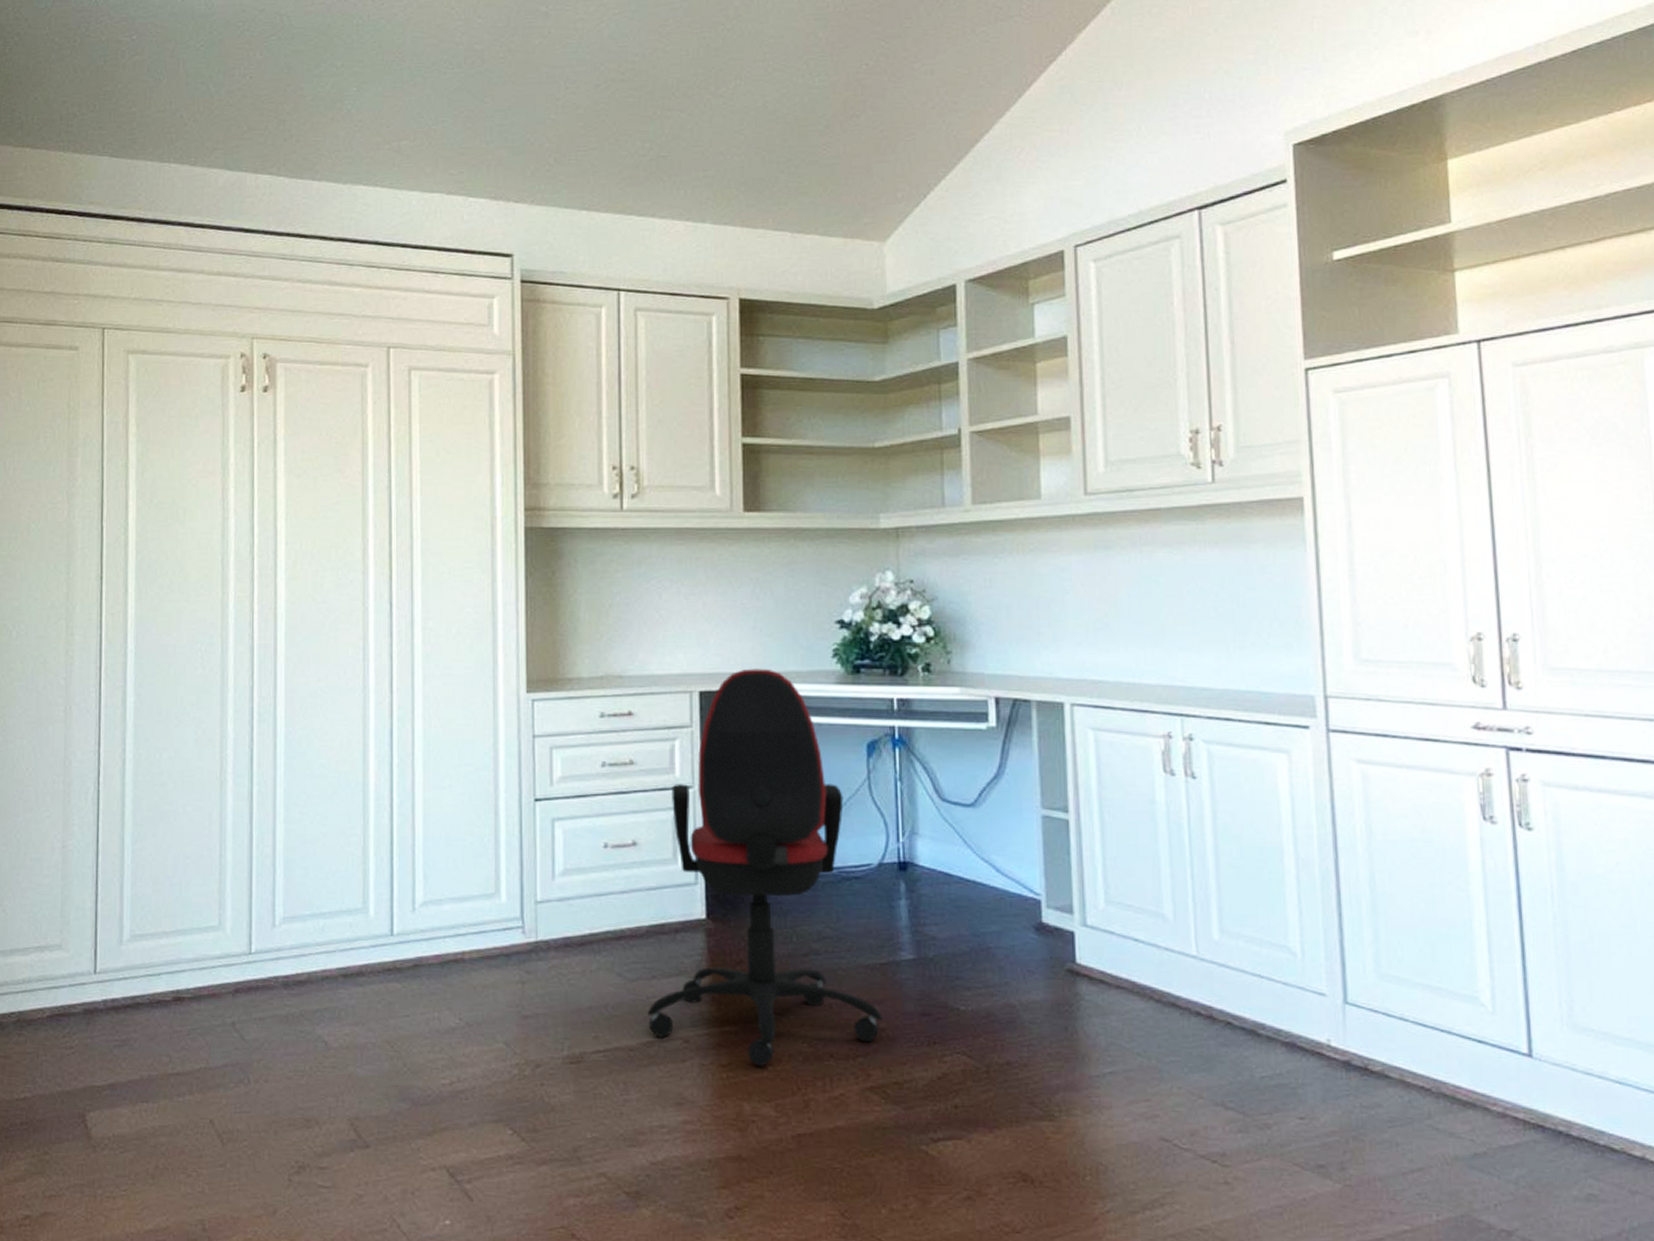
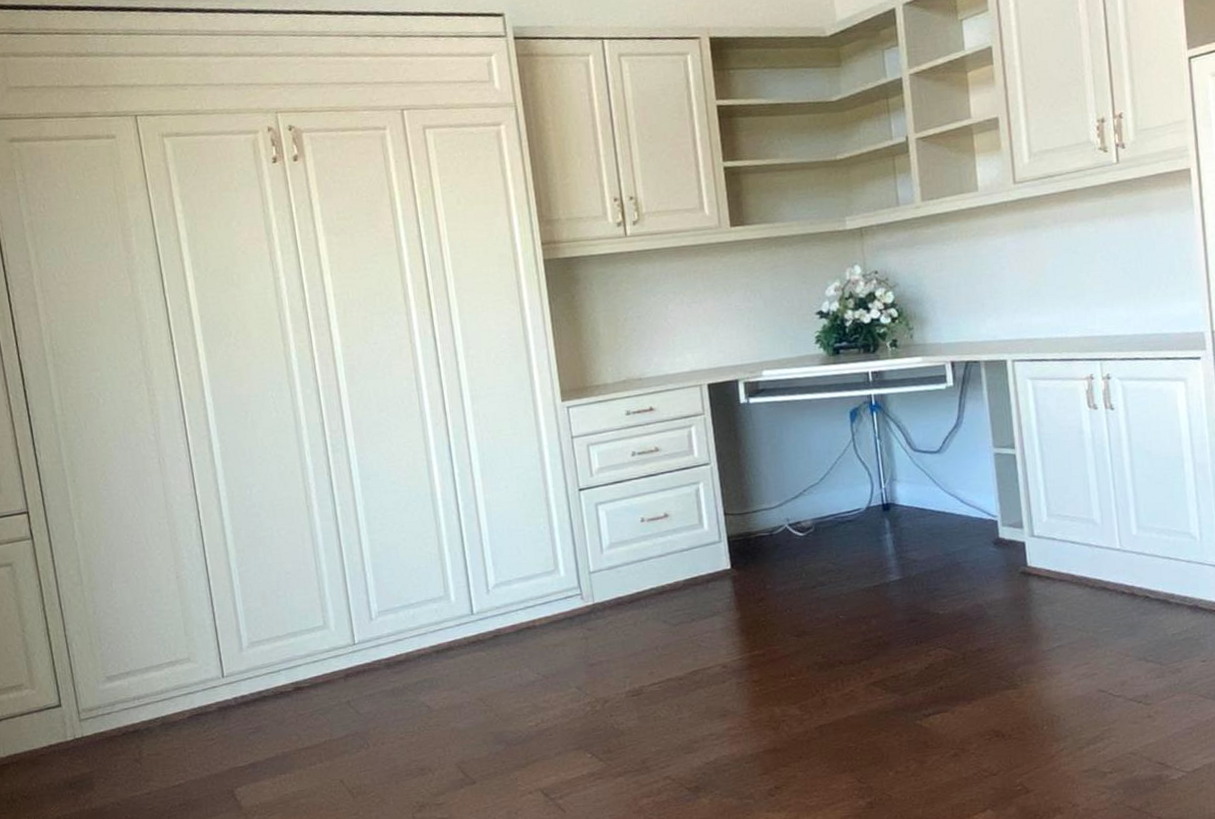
office chair: present [648,668,883,1067] -> none [691,358,879,678]

